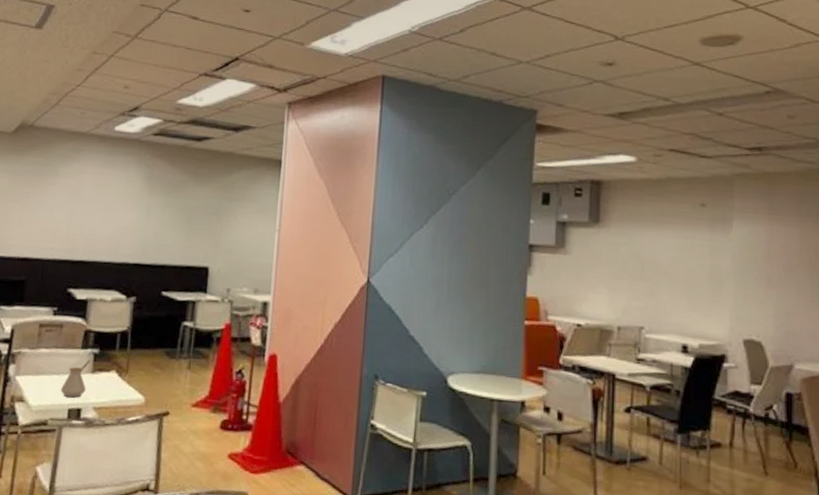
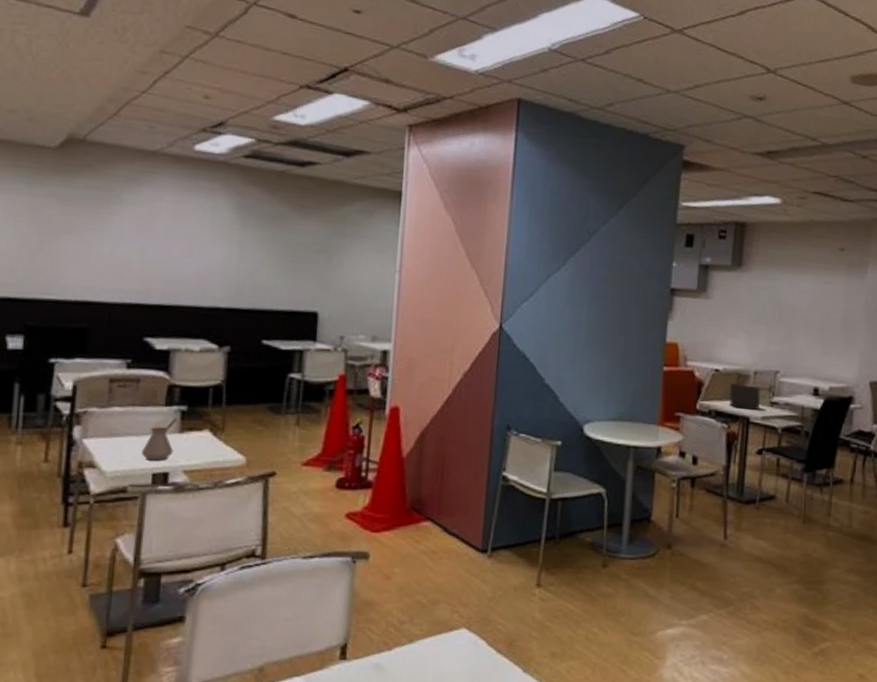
laptop: none [592,339,633,369] -> present [729,384,766,412]

